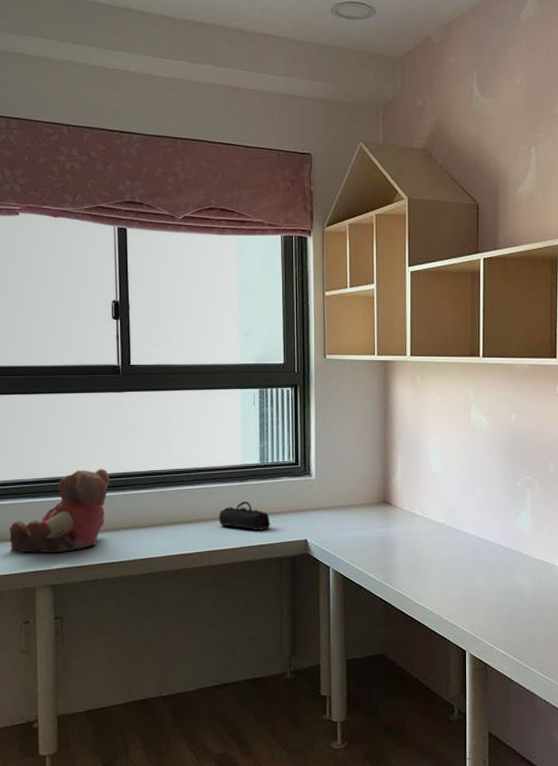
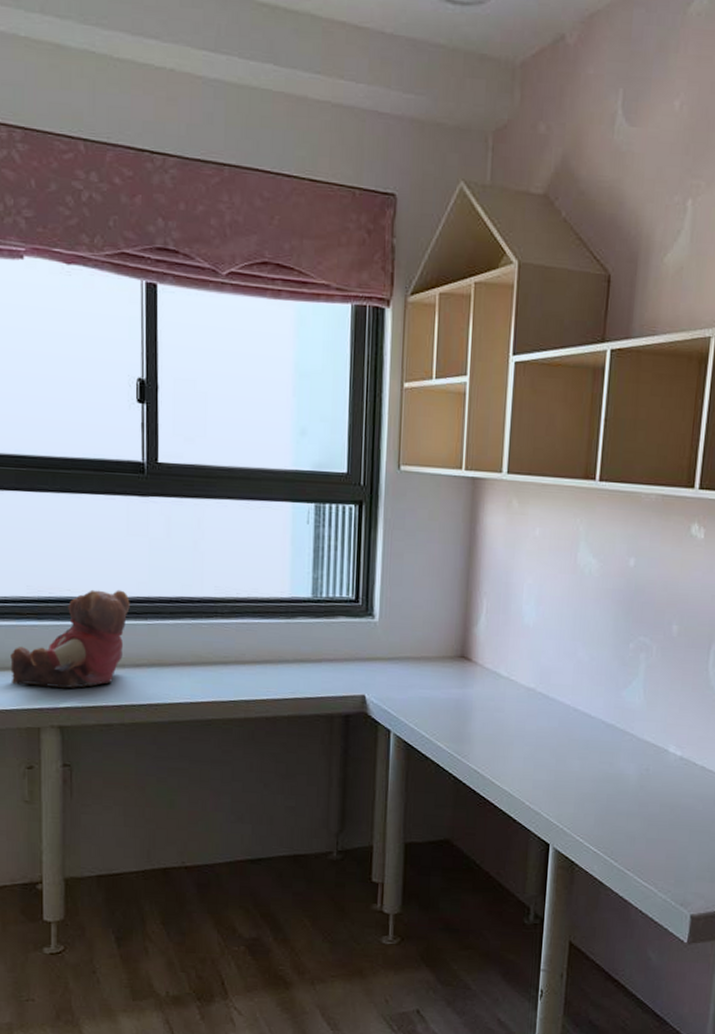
pencil case: present [219,501,271,531] -> none [259,643,322,681]

